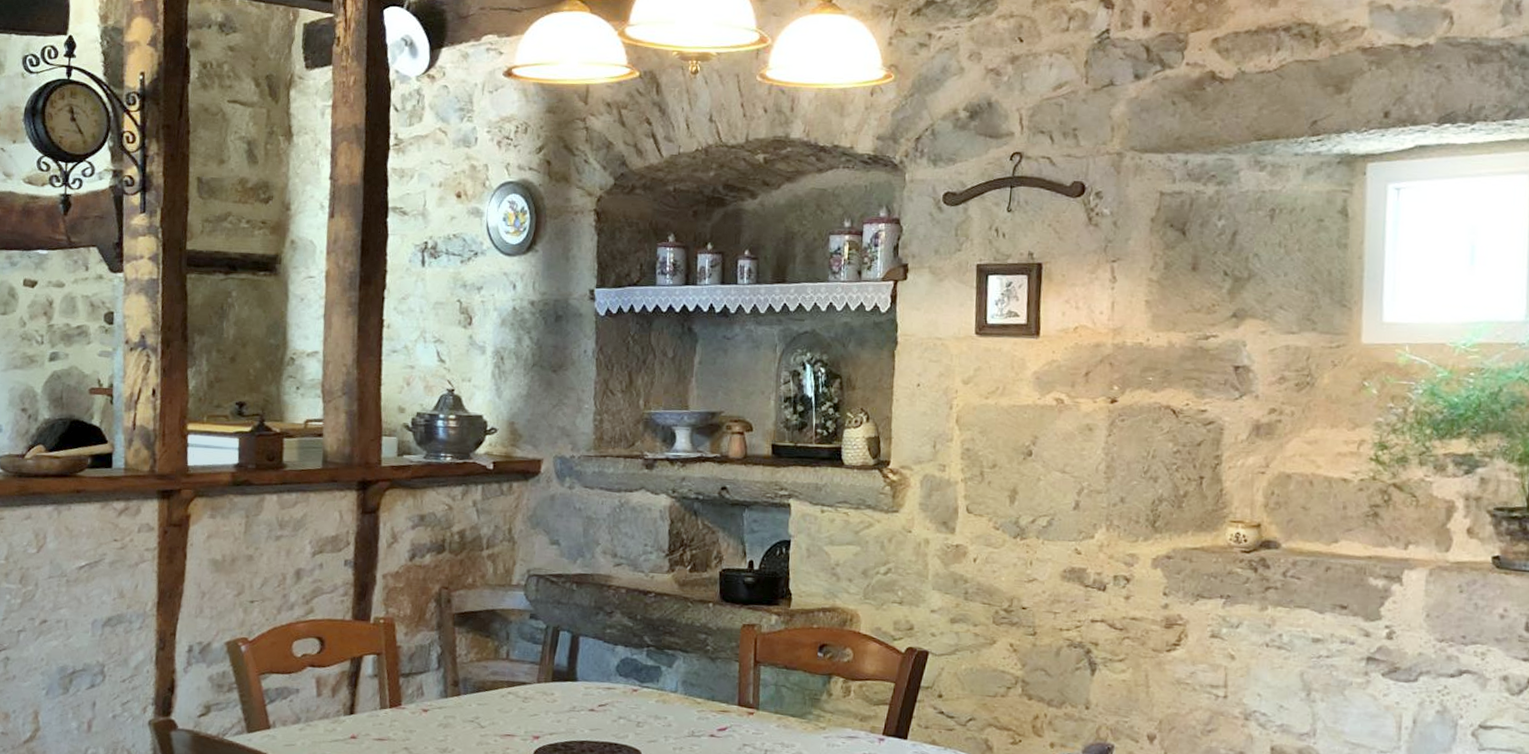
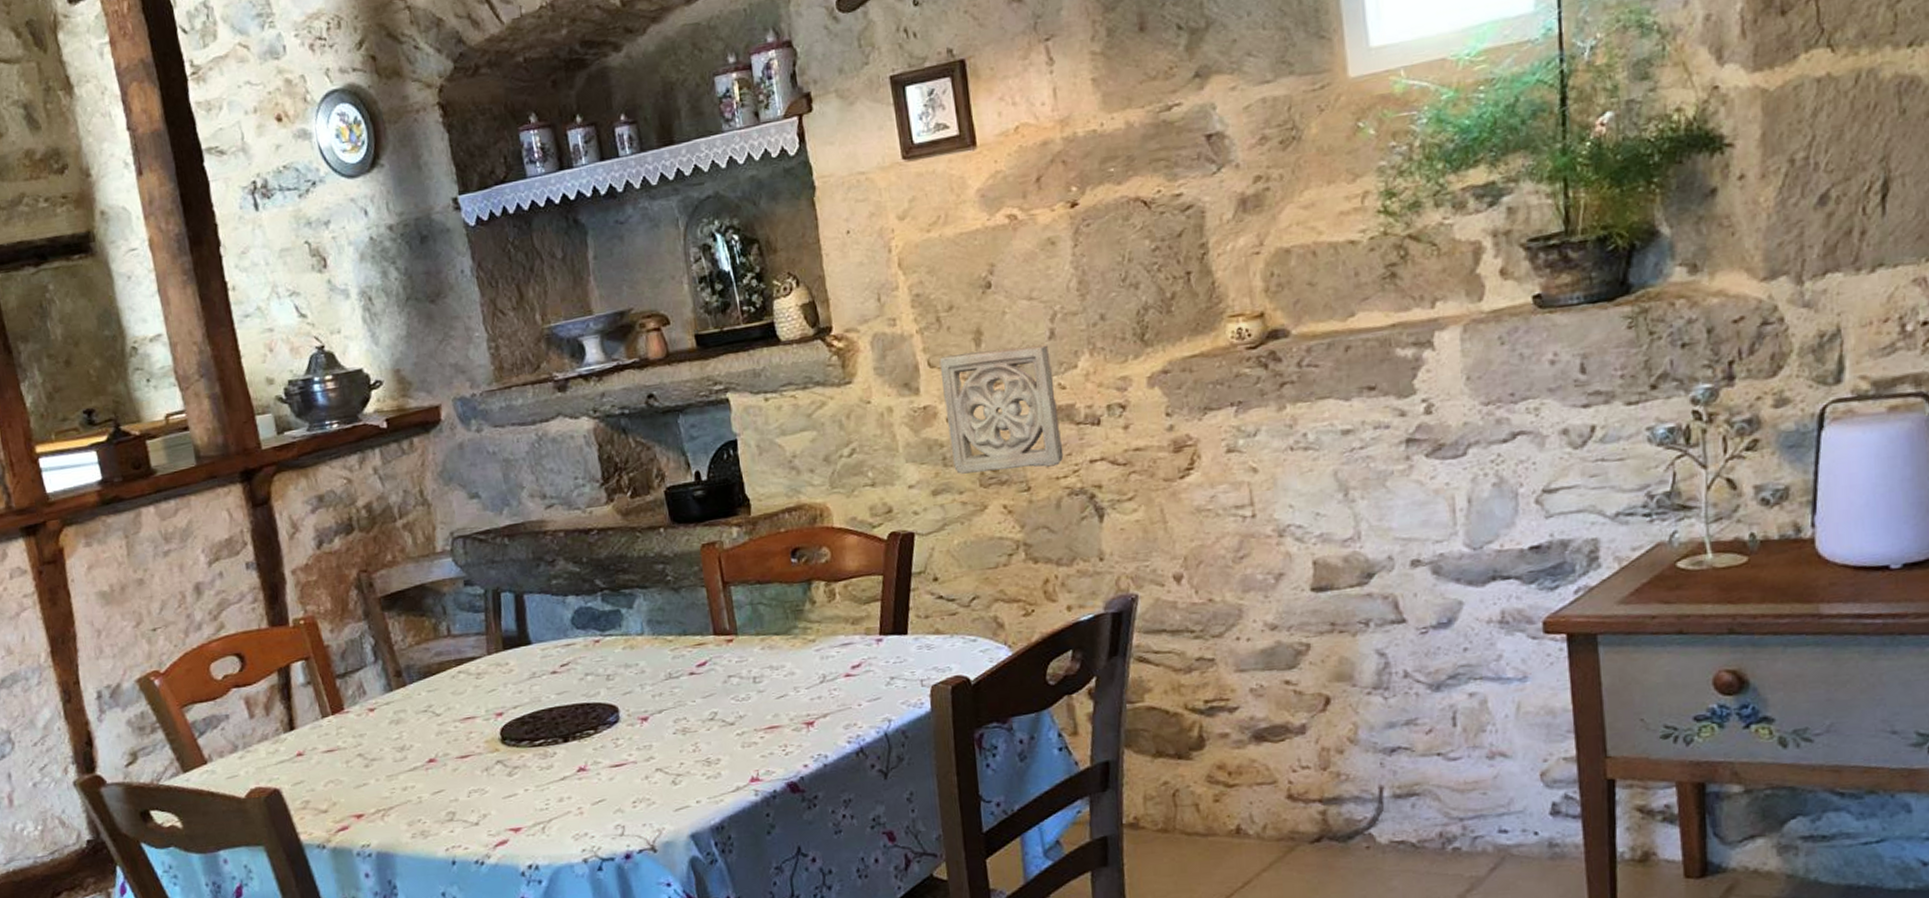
wall ornament: none [973,505,1073,619] -> present [939,343,1064,474]

